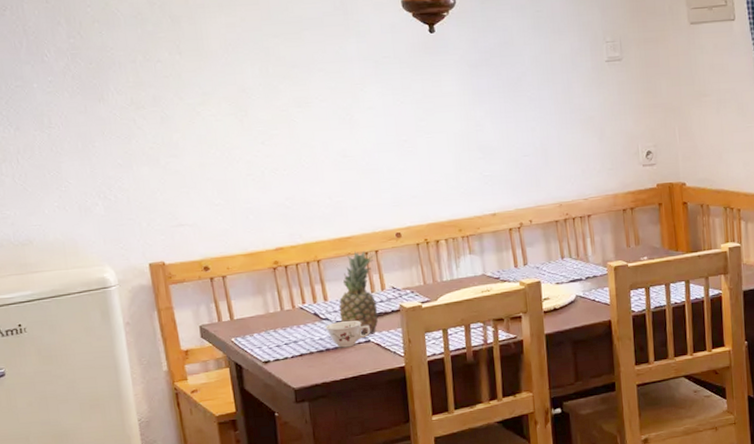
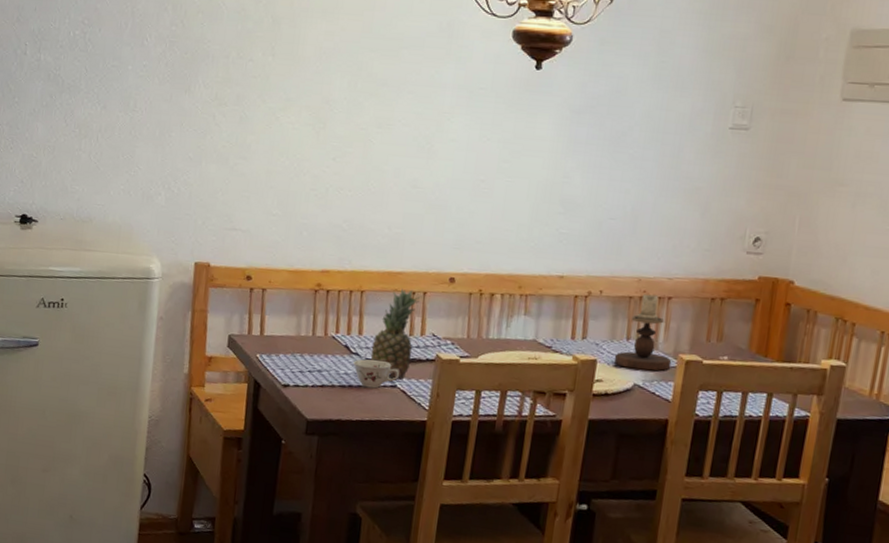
candlestick: none [554,215,603,284] -> present [613,294,672,372]

